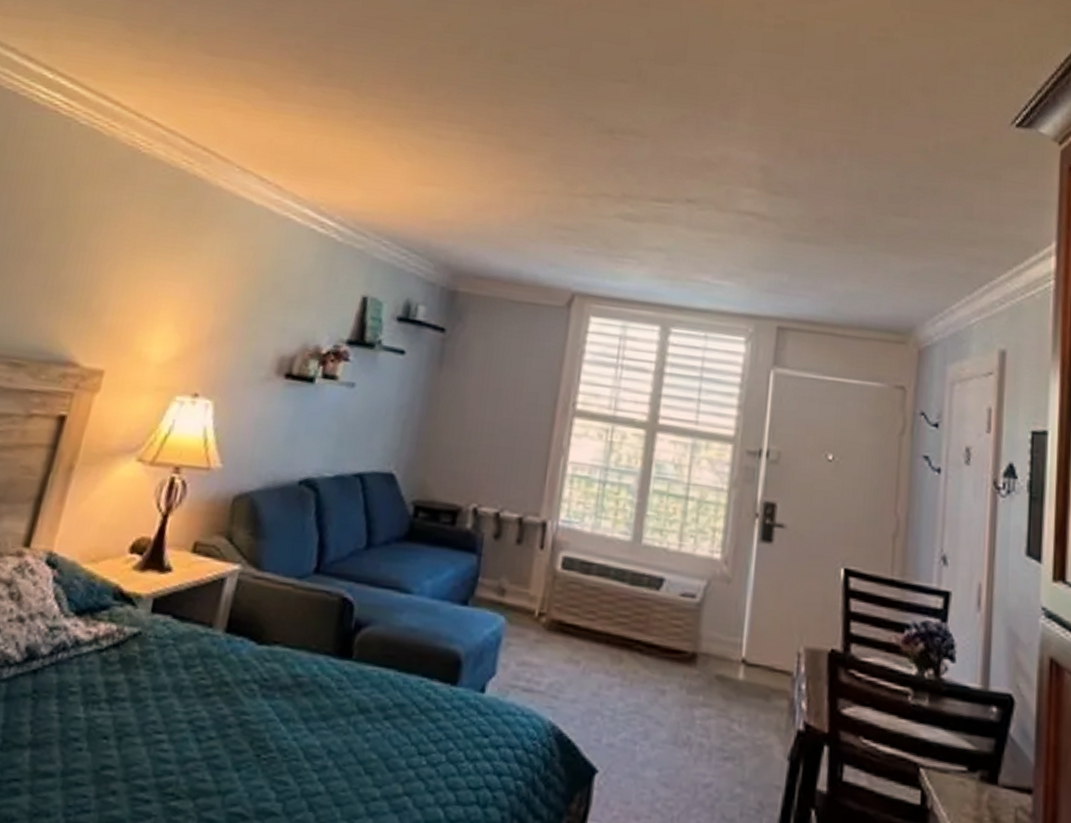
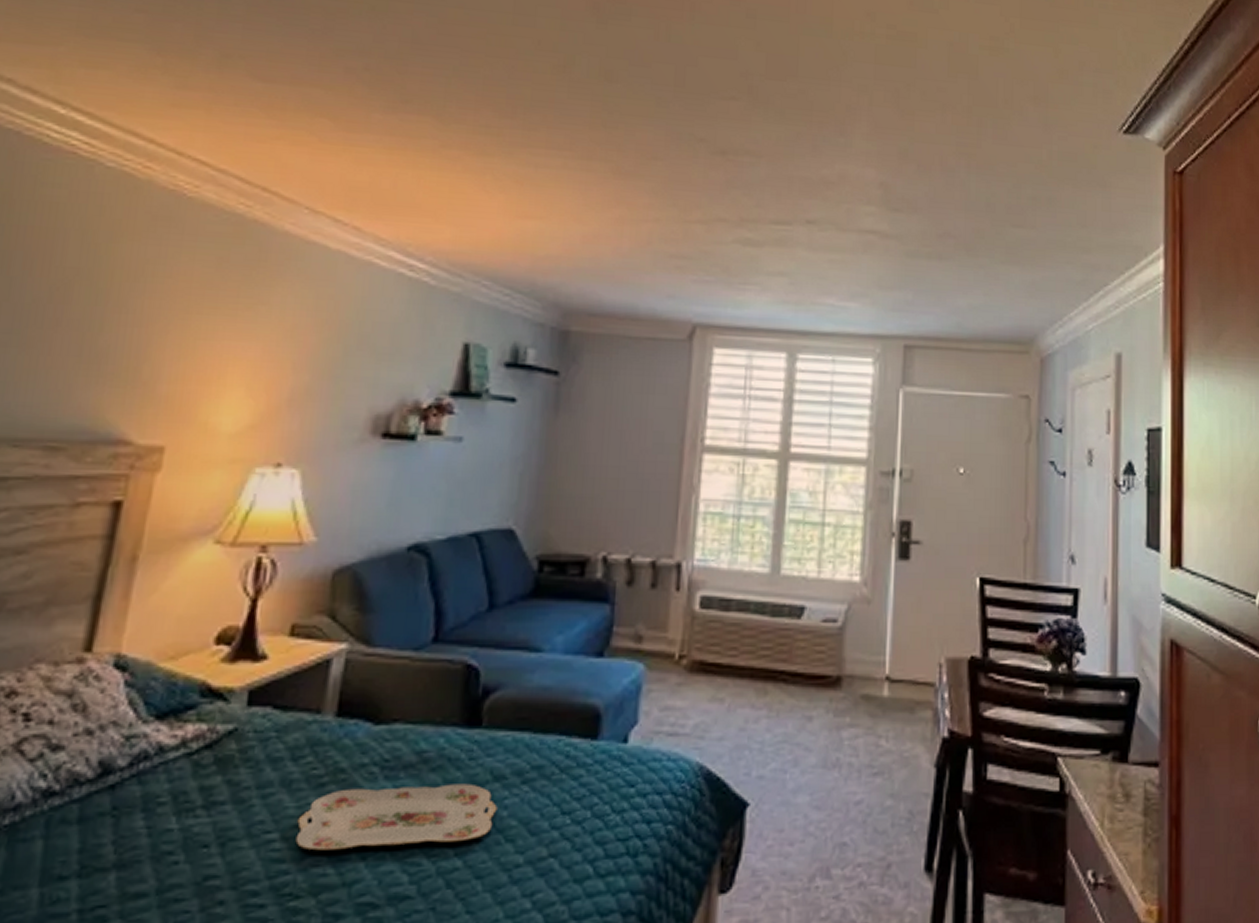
serving tray: none [181,701,360,768] -> present [295,783,497,851]

